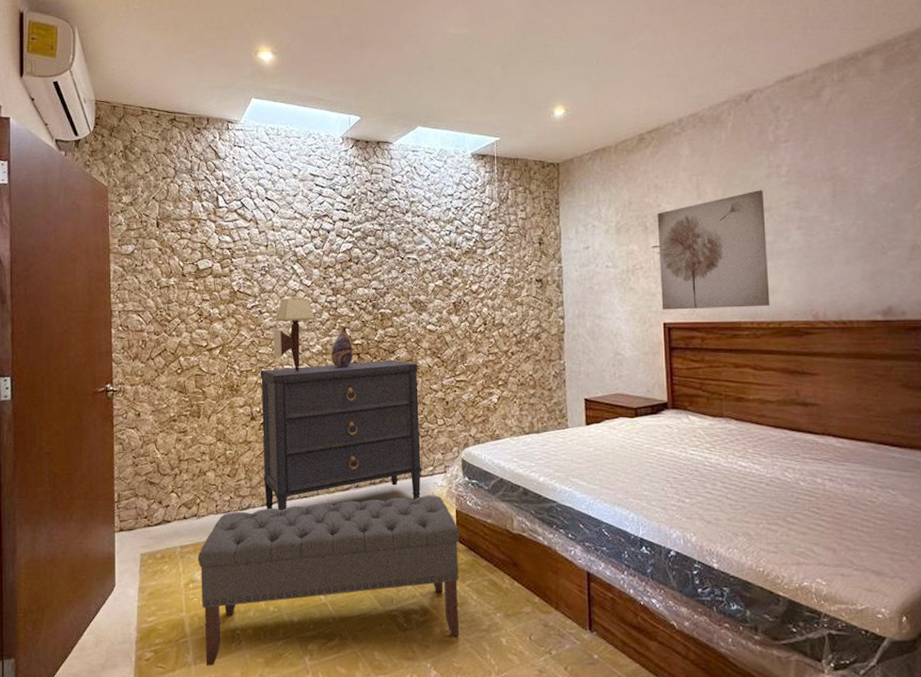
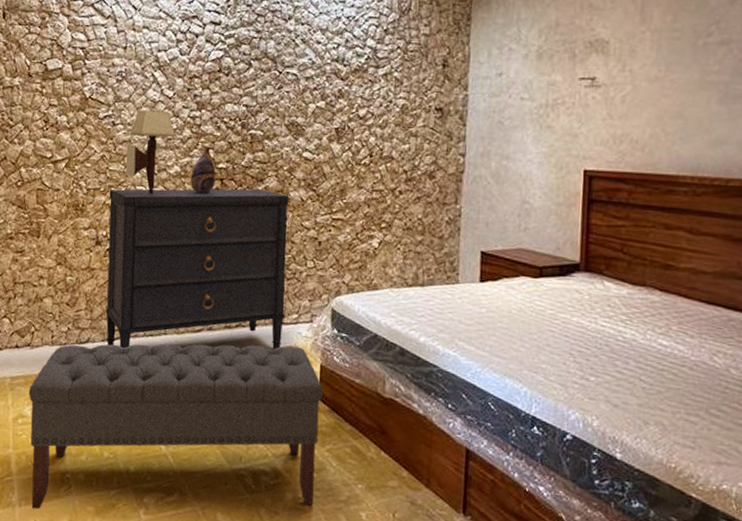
wall art: present [657,190,770,310] -> none [583,18,723,160]

